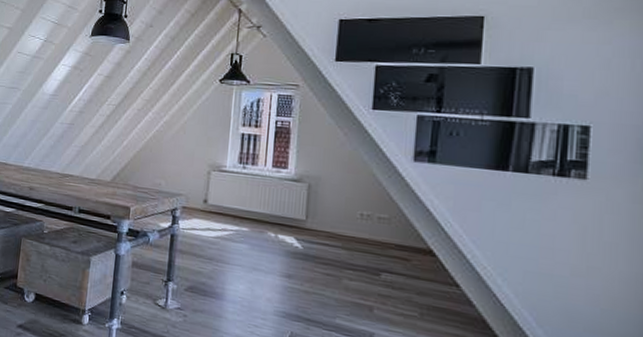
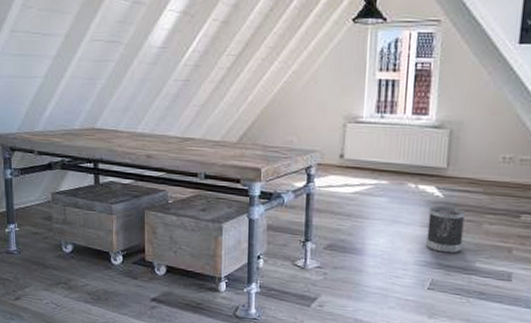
wastebasket: none [285,256,324,307] -> present [426,206,465,254]

